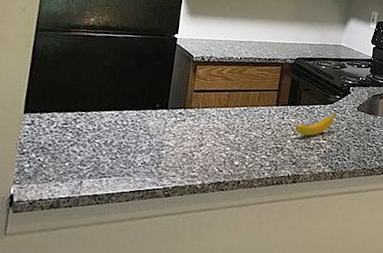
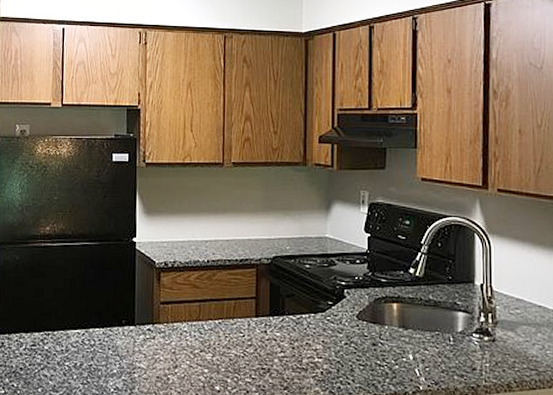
banana: present [295,112,338,136] -> none [282,323,332,353]

